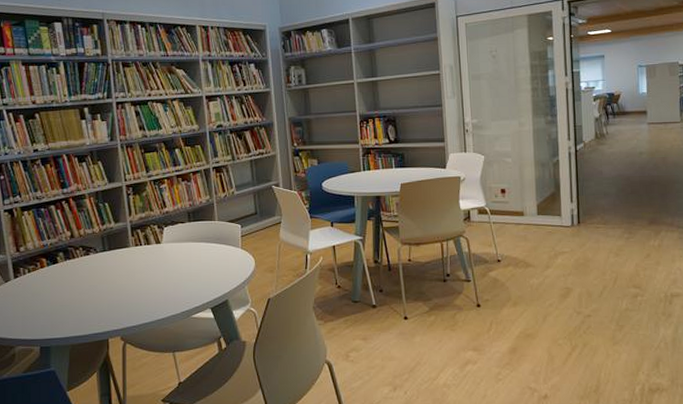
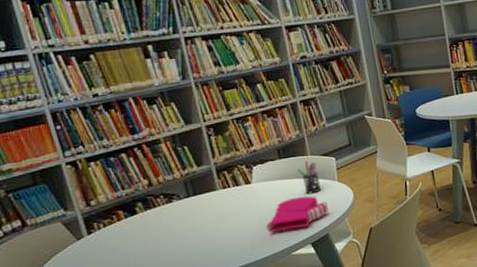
book: none [171,260,231,293] -> present [266,196,329,233]
pen holder: none [204,226,224,259] -> present [297,161,321,194]

